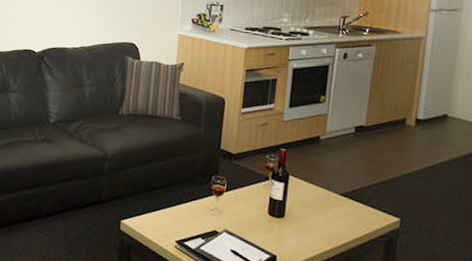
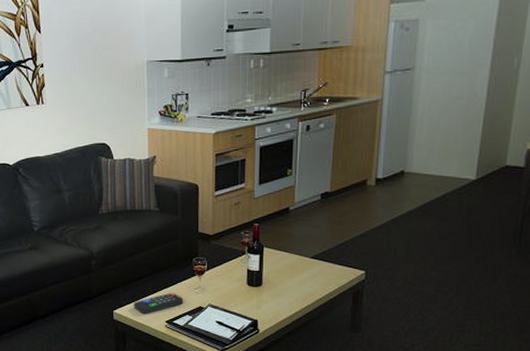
remote control: none [143,209,198,230] -> present [134,292,184,315]

